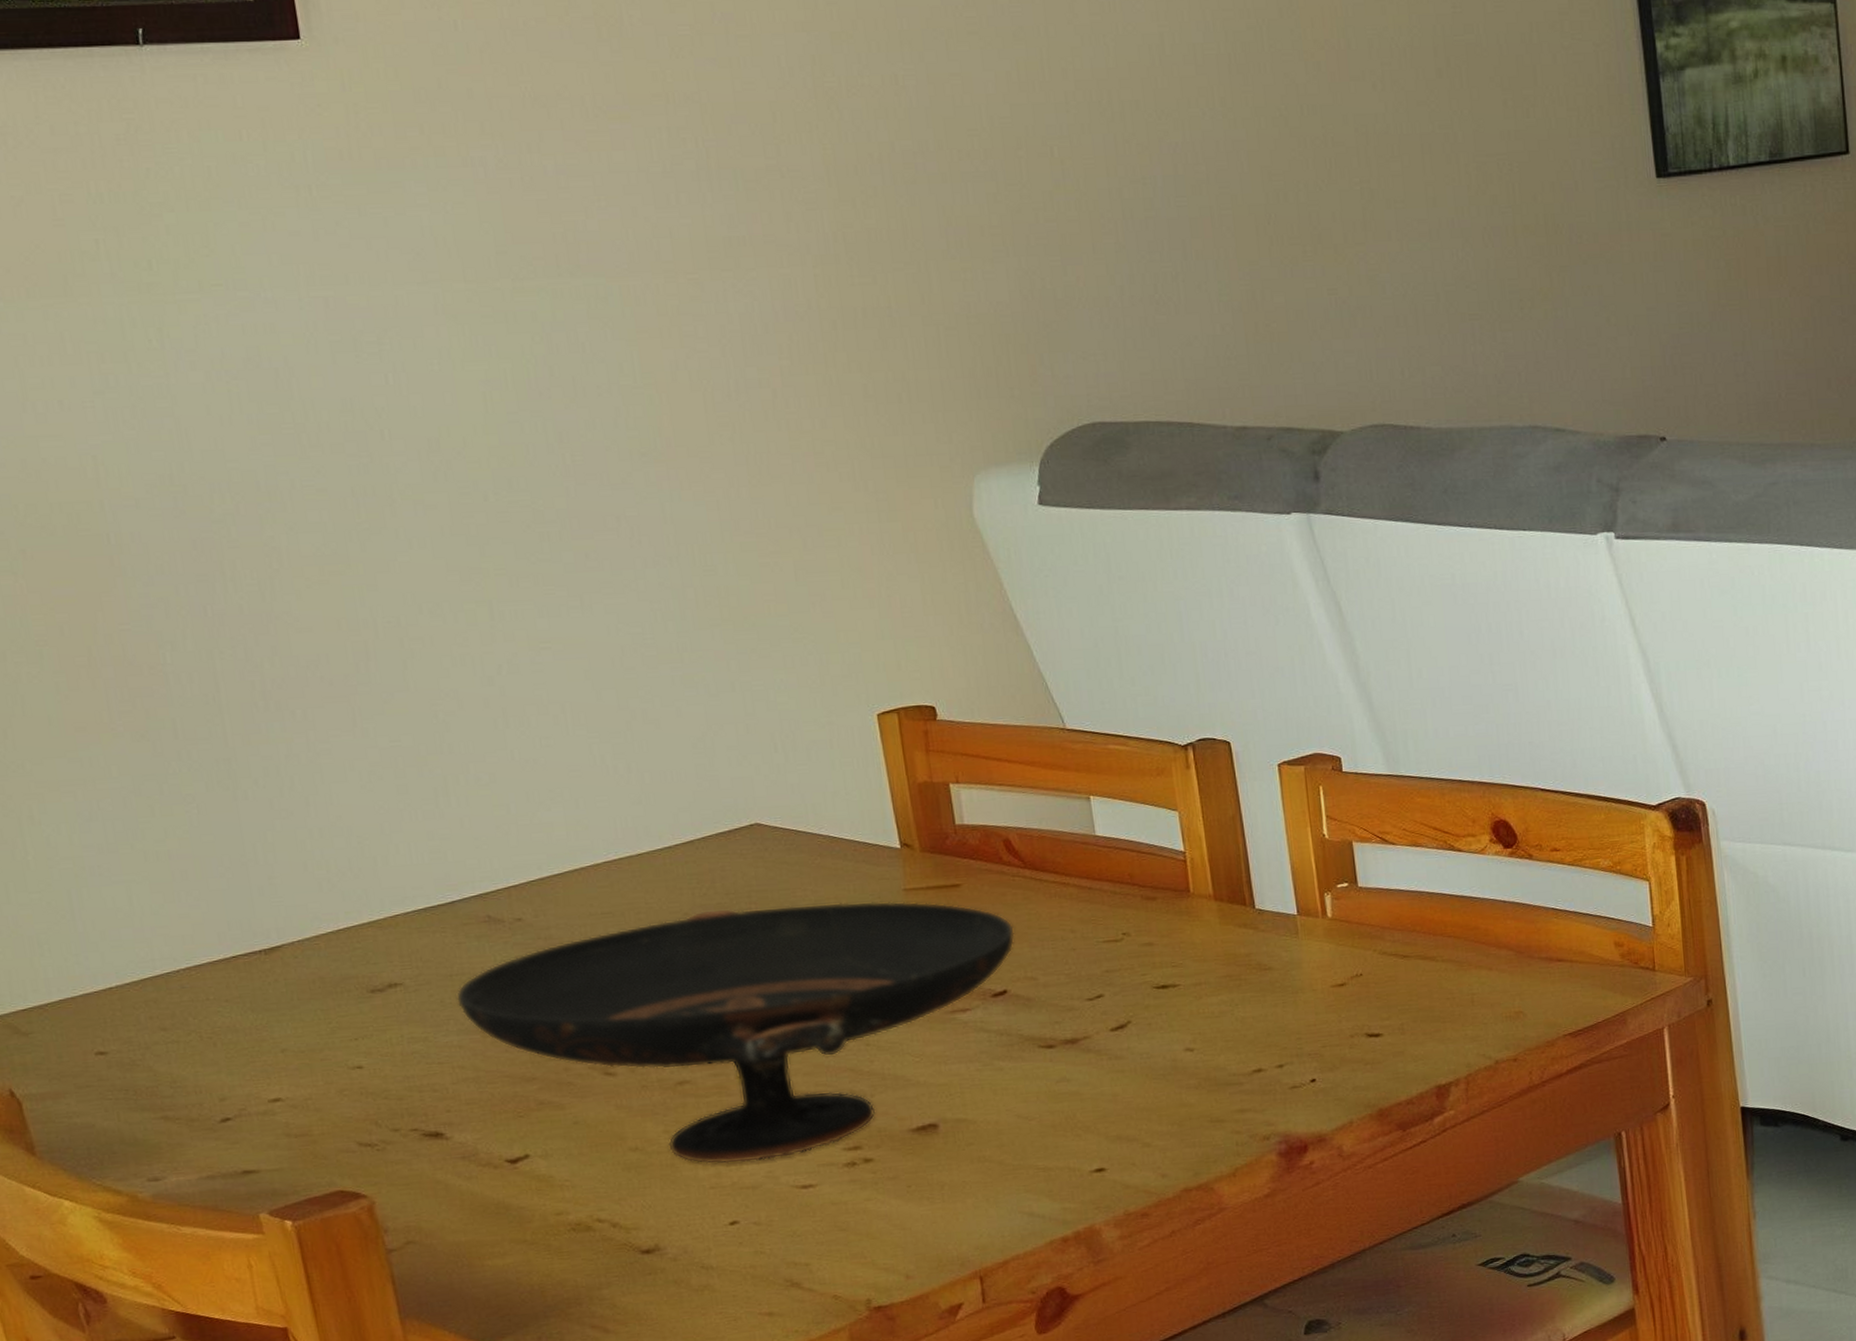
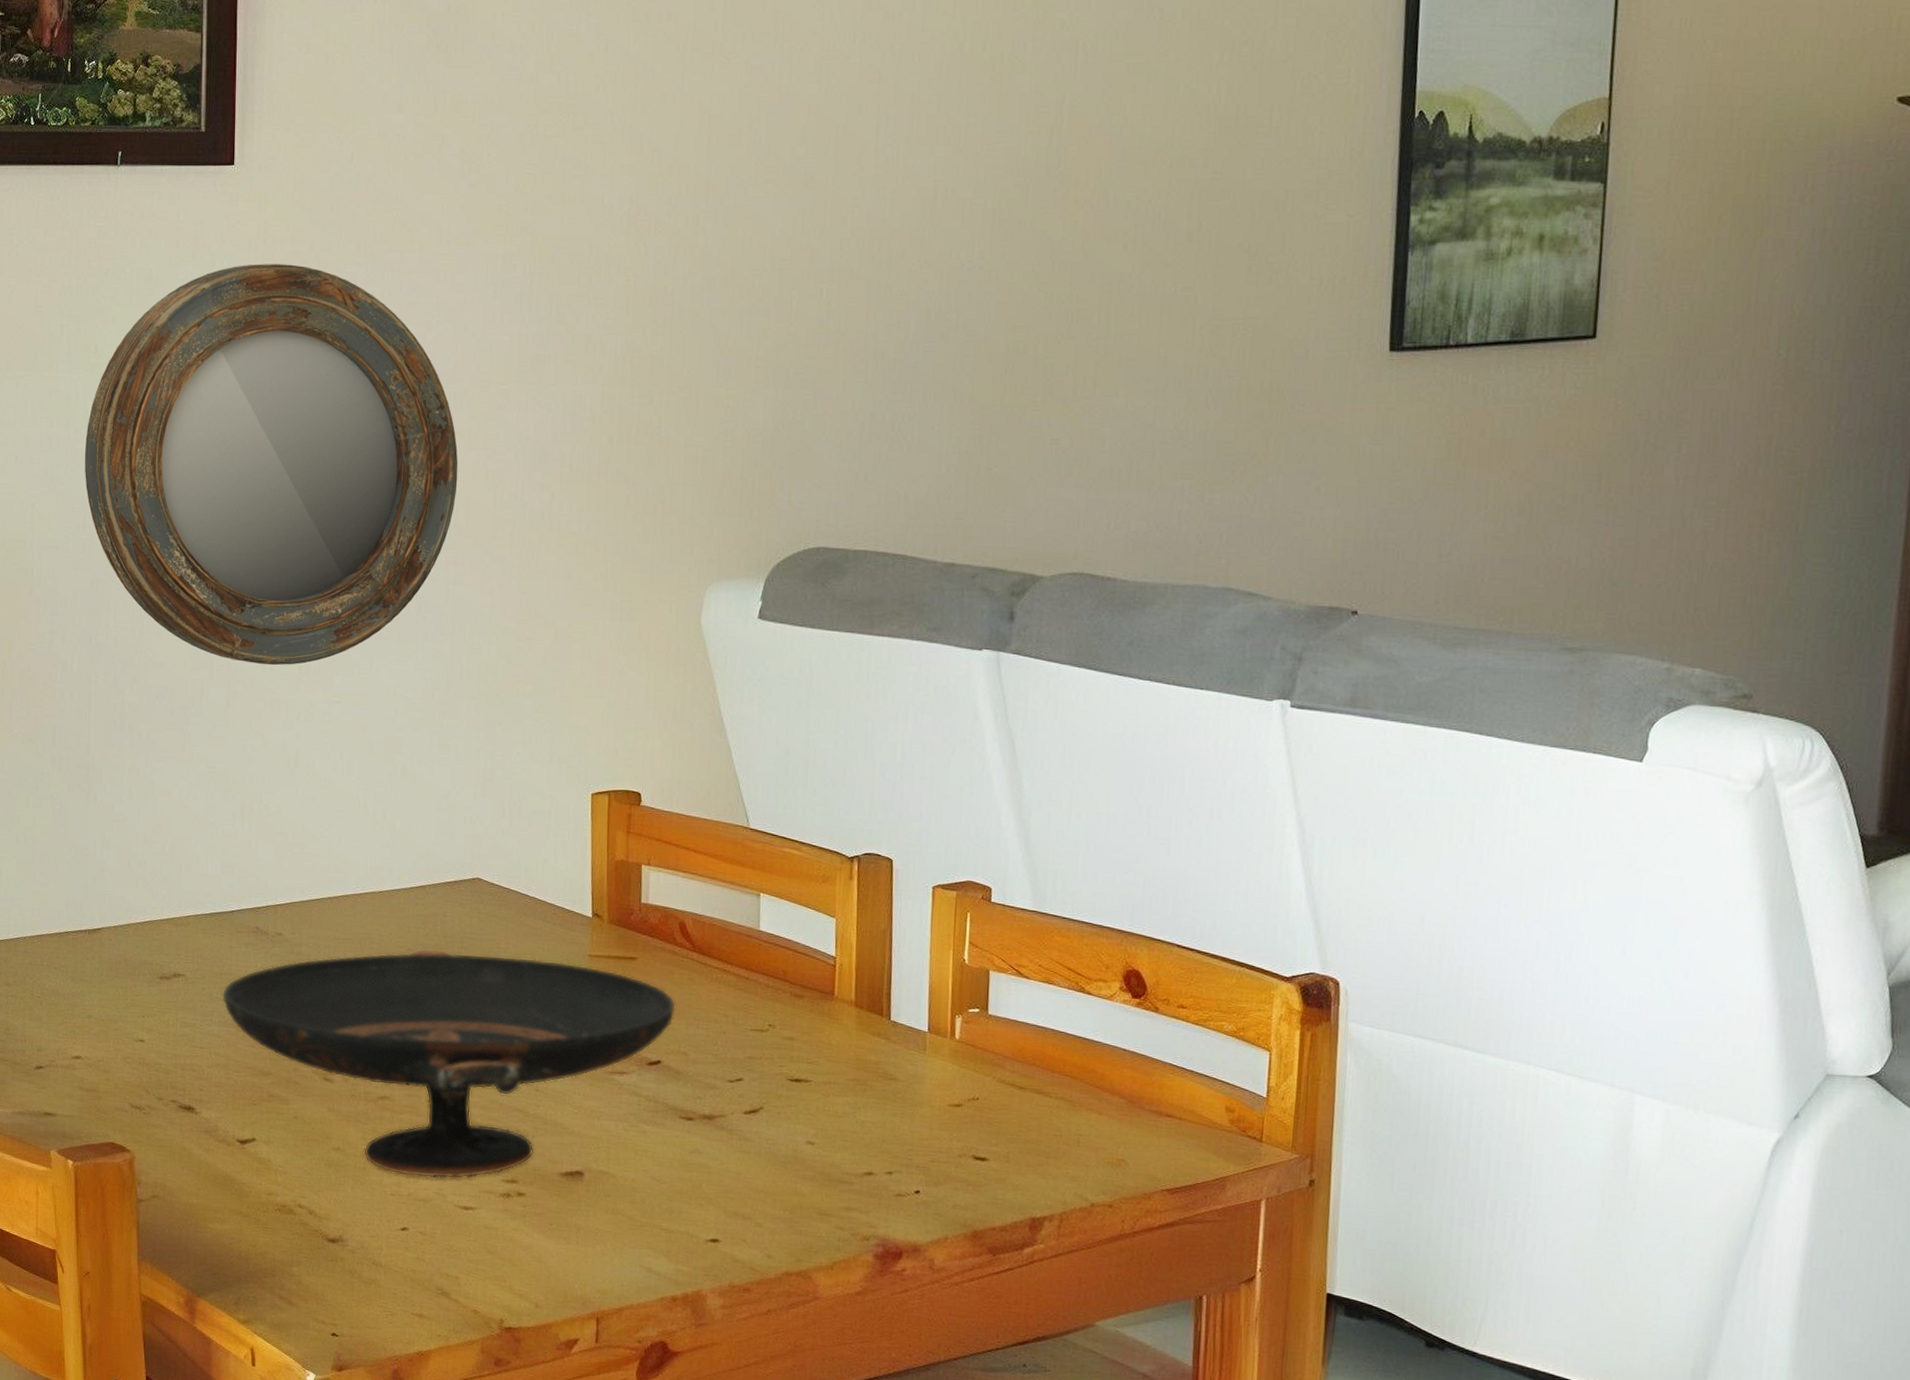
home mirror: none [153,151,656,616] -> present [84,264,458,666]

